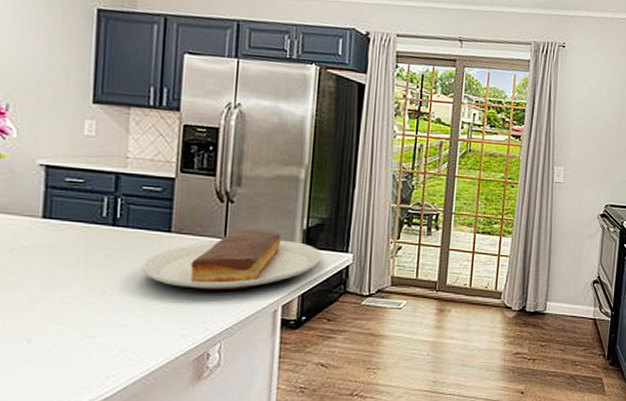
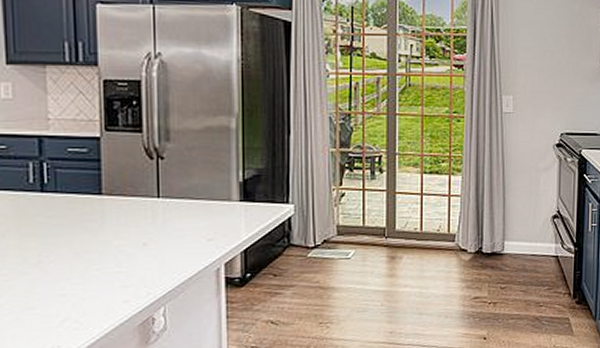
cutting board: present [142,229,322,291] -> none [76,186,262,253]

